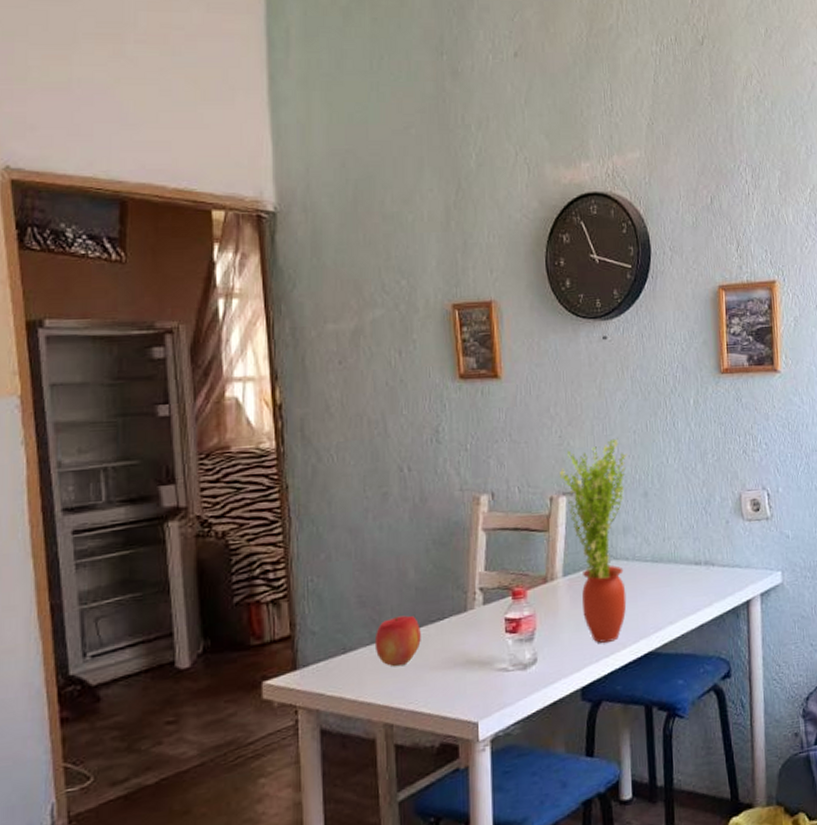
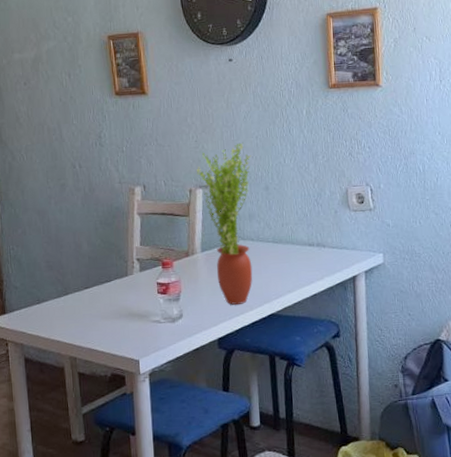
apple: present [374,615,421,667] -> none [60,277,94,316]

